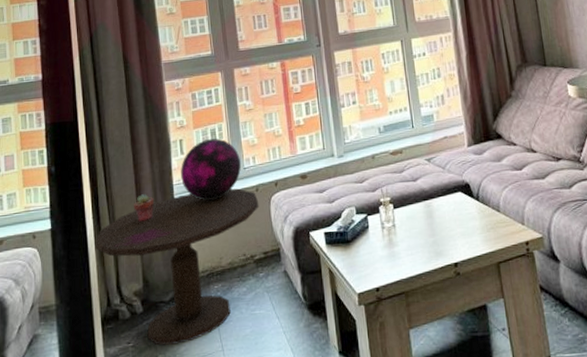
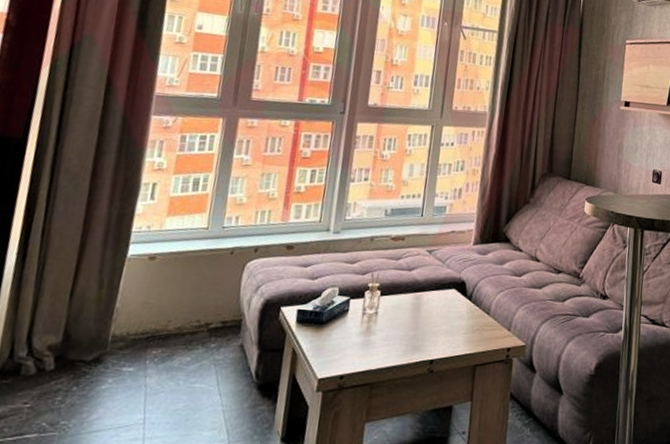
side table: present [95,188,259,346] -> none [11,244,231,412]
potted succulent: present [134,194,155,222] -> none [74,236,103,267]
decorative orb: present [181,138,241,201] -> none [143,188,222,256]

